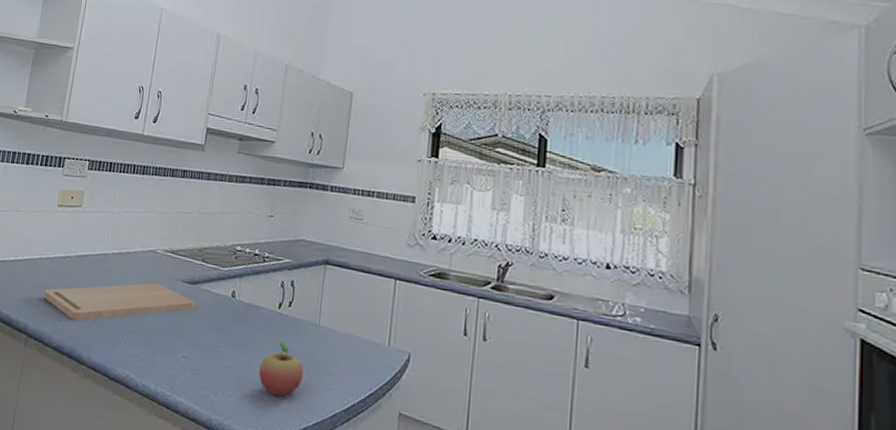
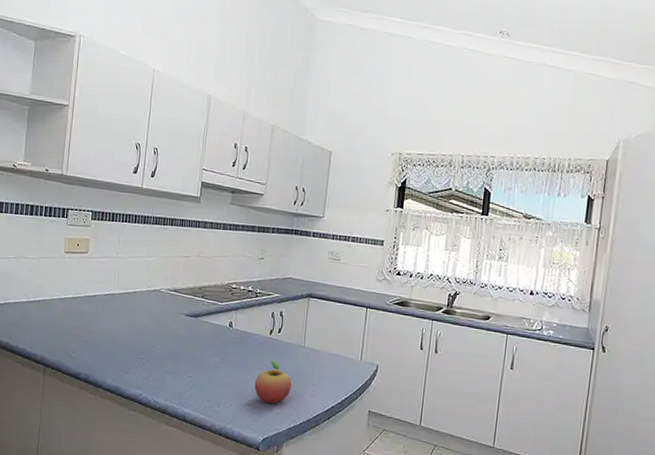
cutting board: present [43,283,195,321] -> none [57,317,198,352]

